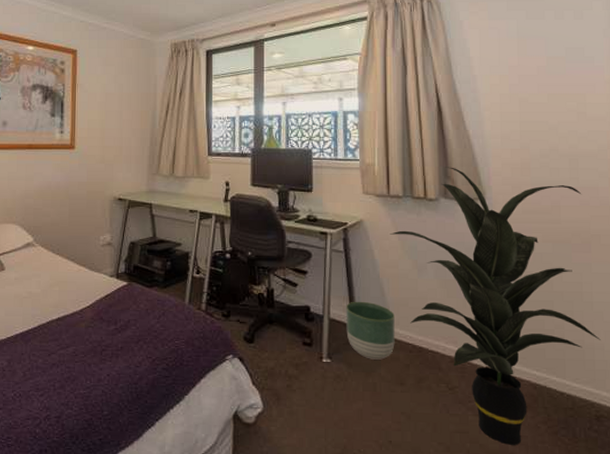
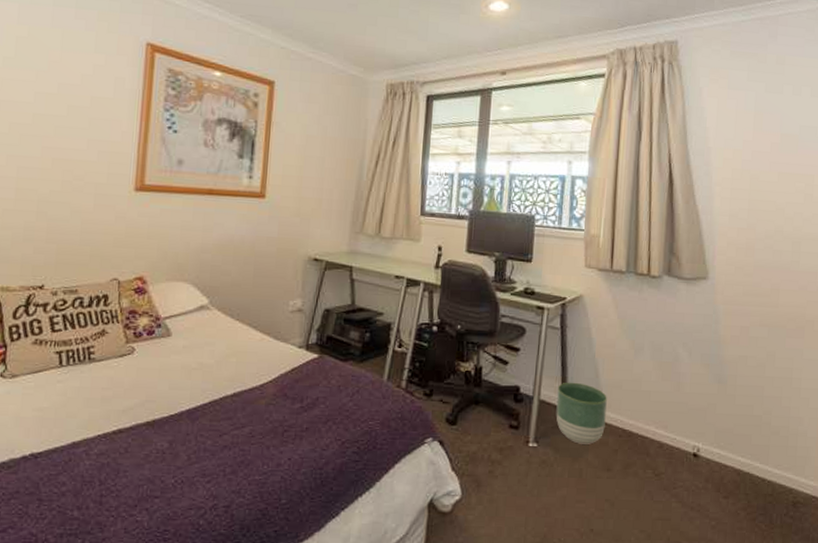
indoor plant: present [390,167,601,445] -> none [609,243,804,532]

